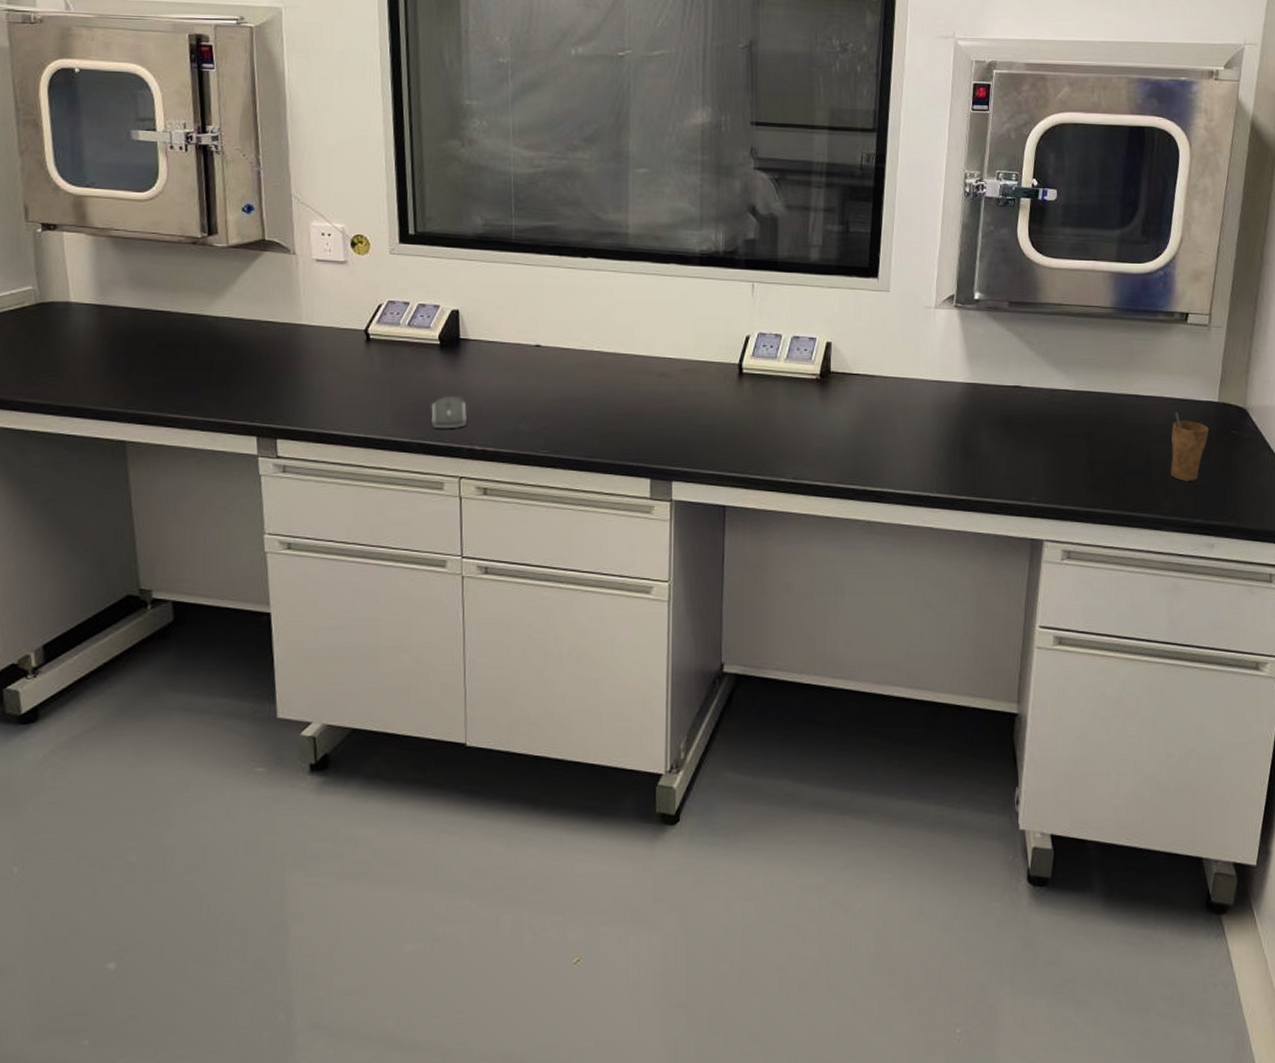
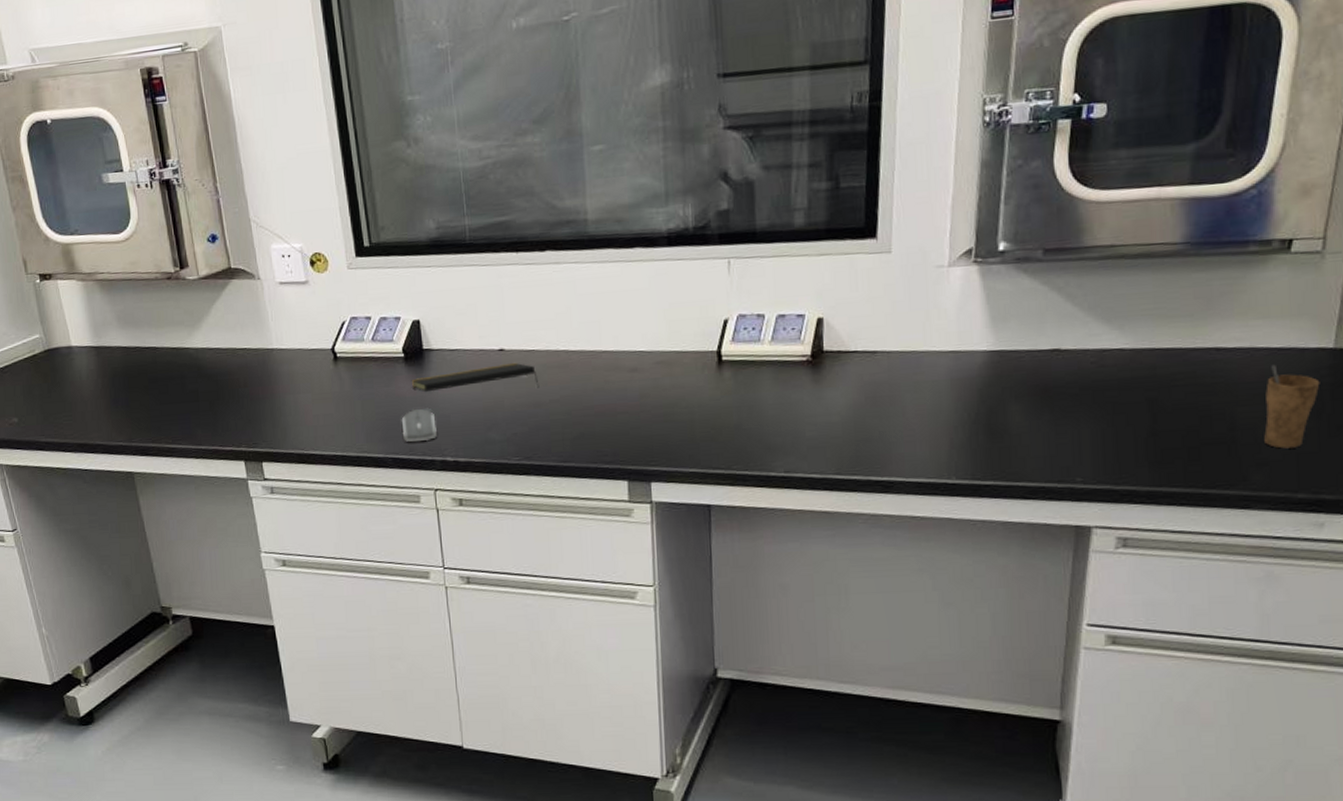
notepad: none [444,358,572,385] -> present [411,362,540,391]

